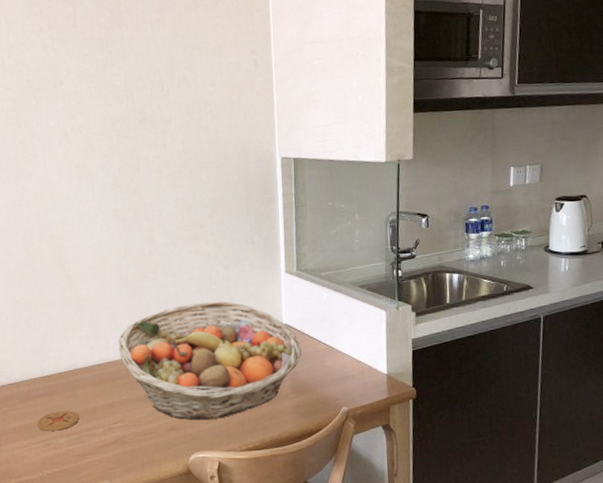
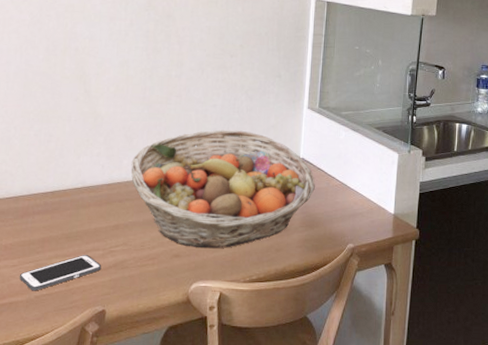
cell phone: none [30,433,104,469] -> present [19,255,102,291]
coaster: present [37,411,79,431] -> none [31,230,78,251]

